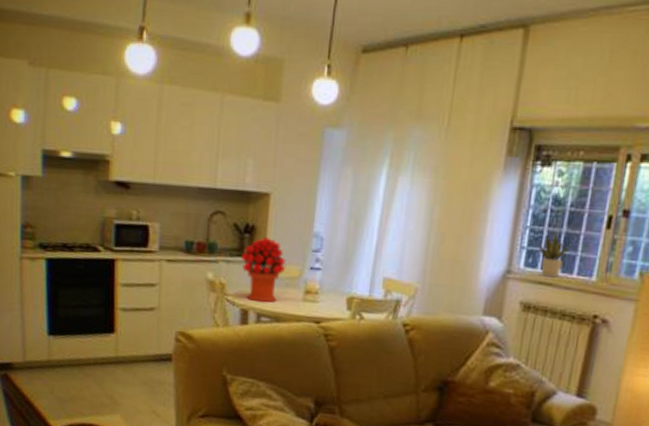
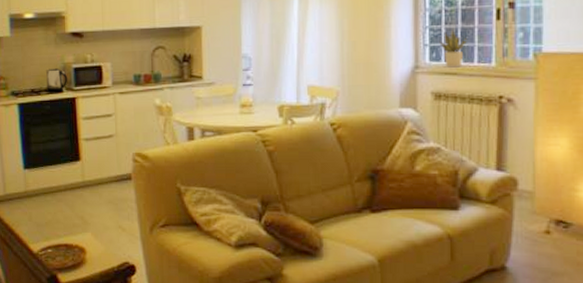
kettle: none [80,221,108,252] -> present [45,68,68,93]
bouquet: present [241,237,286,303] -> none [183,63,221,120]

